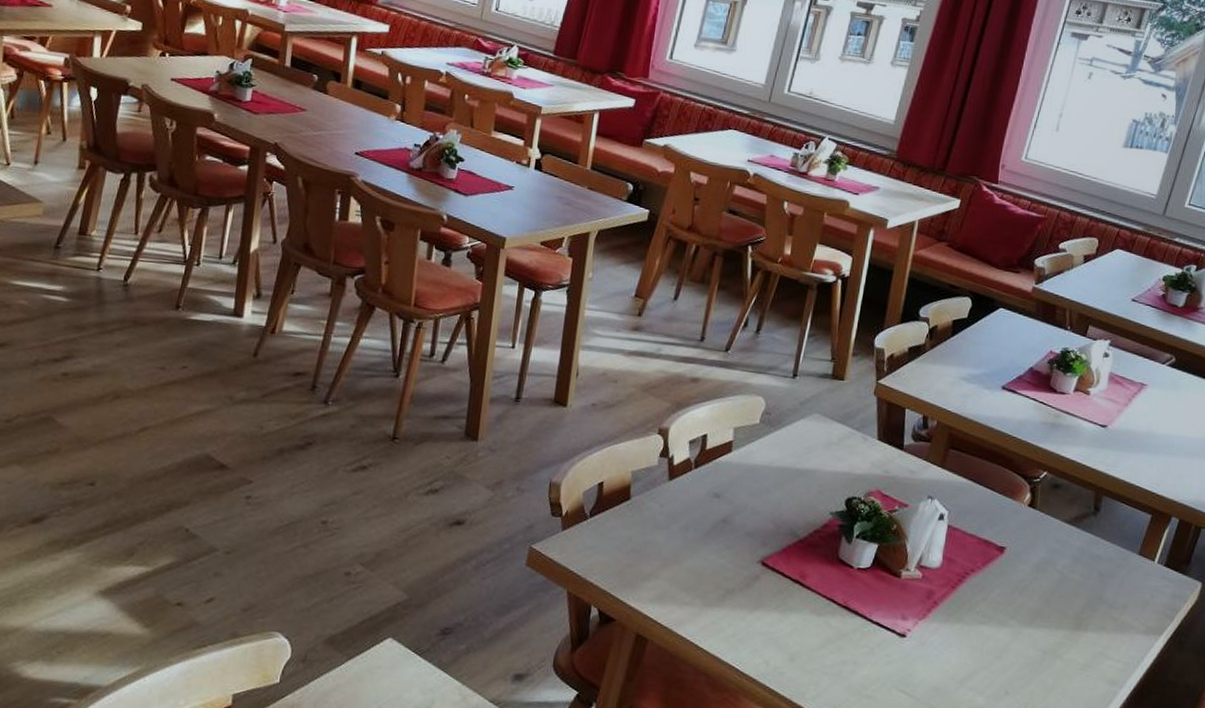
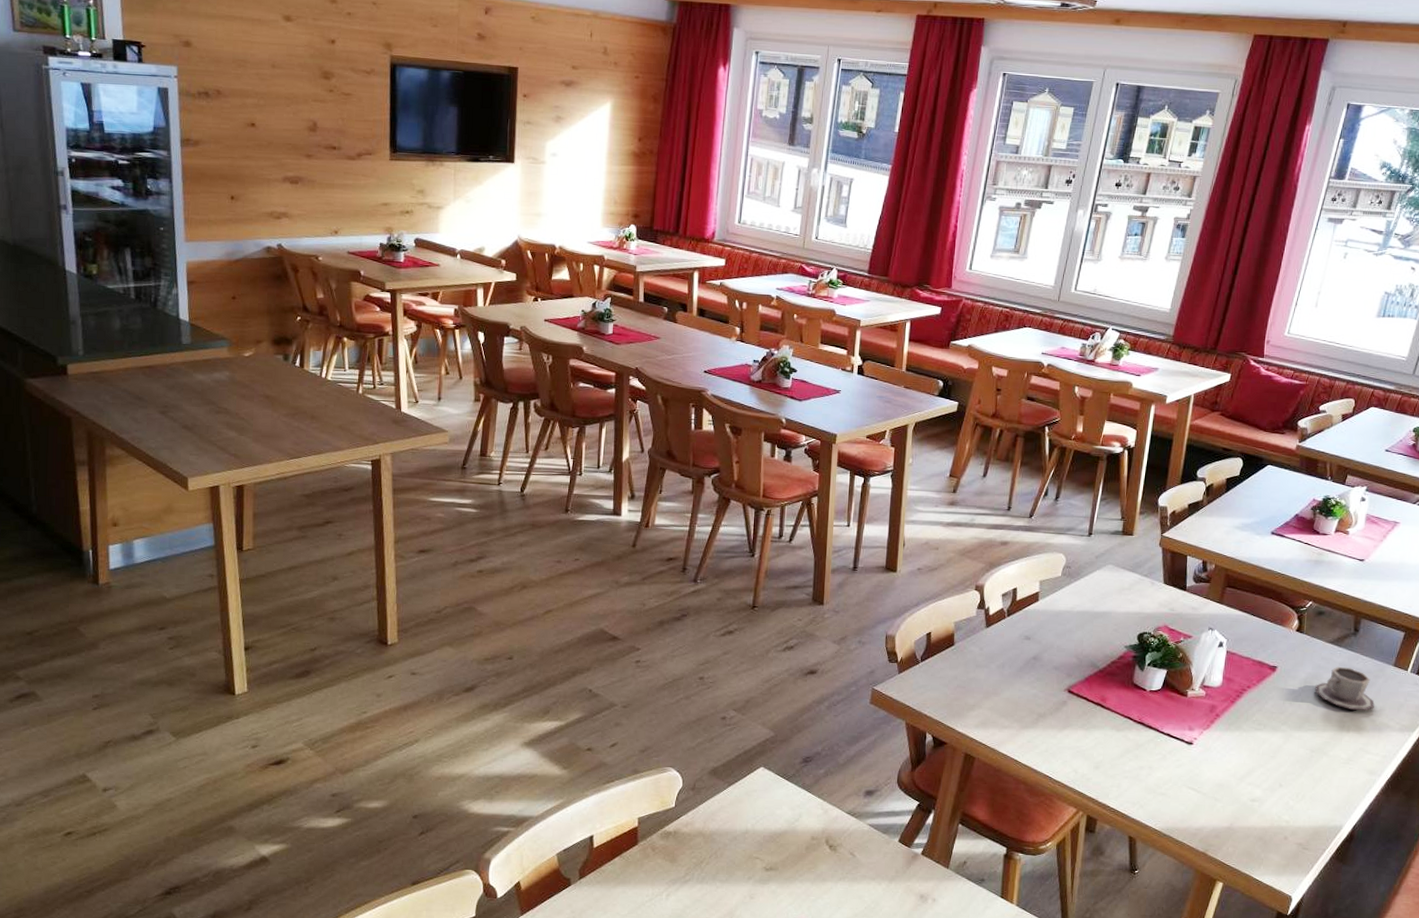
cup: none [1048,551,1117,608] -> present [1315,666,1375,711]

